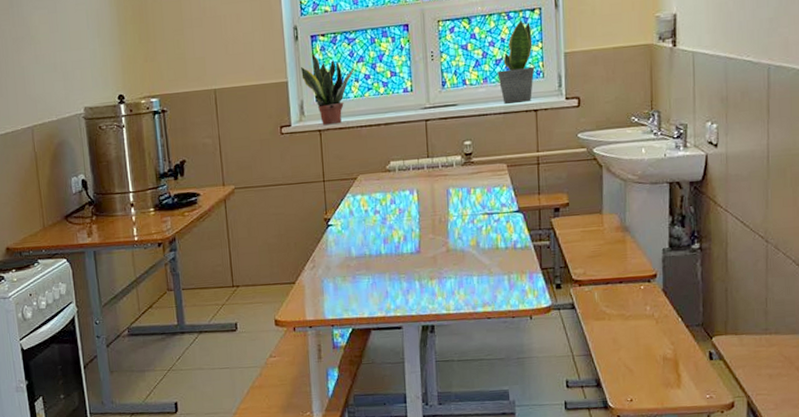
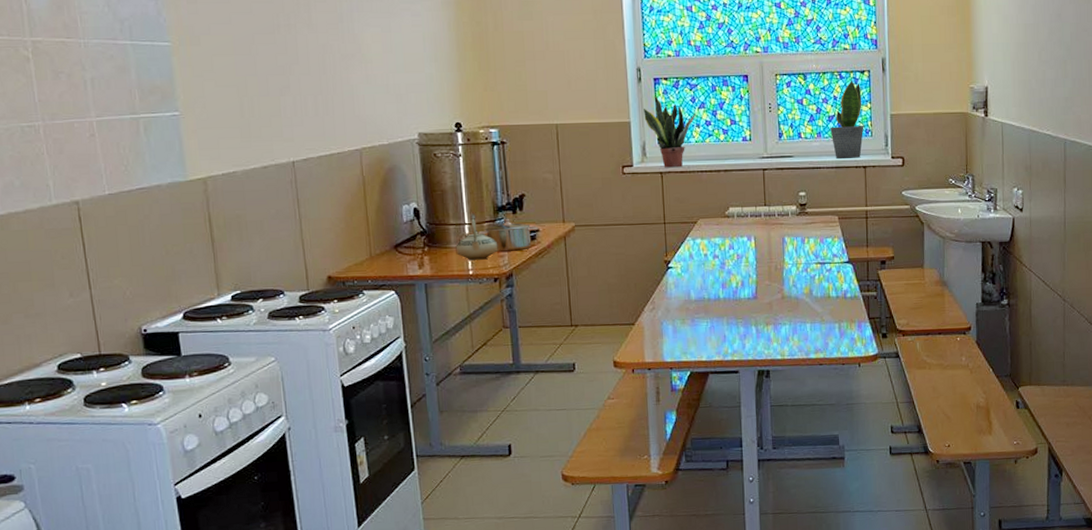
teakettle: none [121,181,162,227] -> present [456,213,499,260]
cooking pot: none [141,184,200,218] -> present [477,218,539,252]

